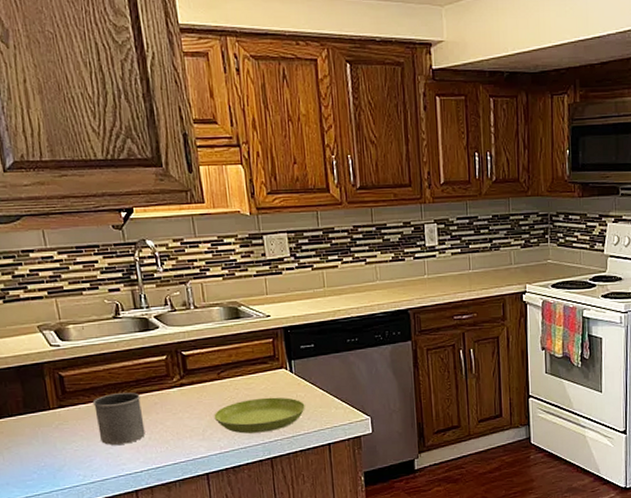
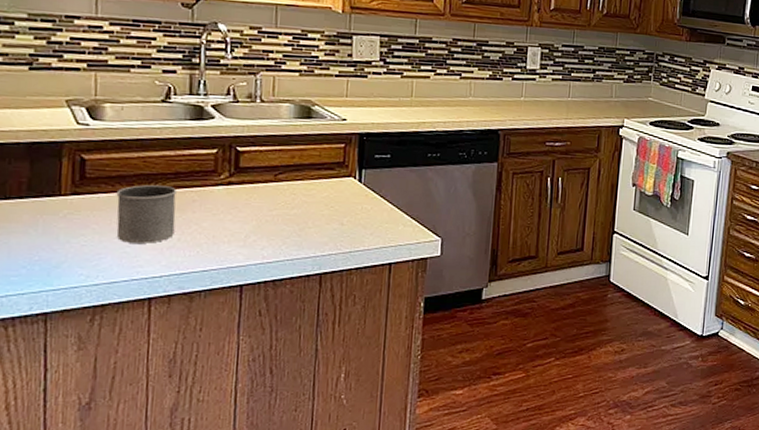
saucer: present [214,397,305,434] -> none [261,206,370,245]

